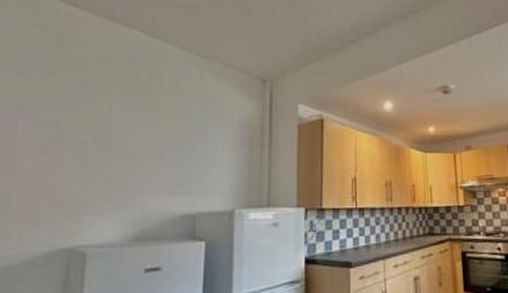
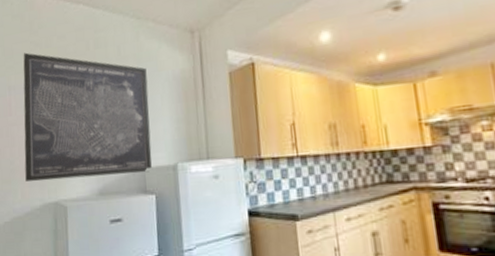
wall art: none [27,69,209,223] -> present [23,52,152,181]

